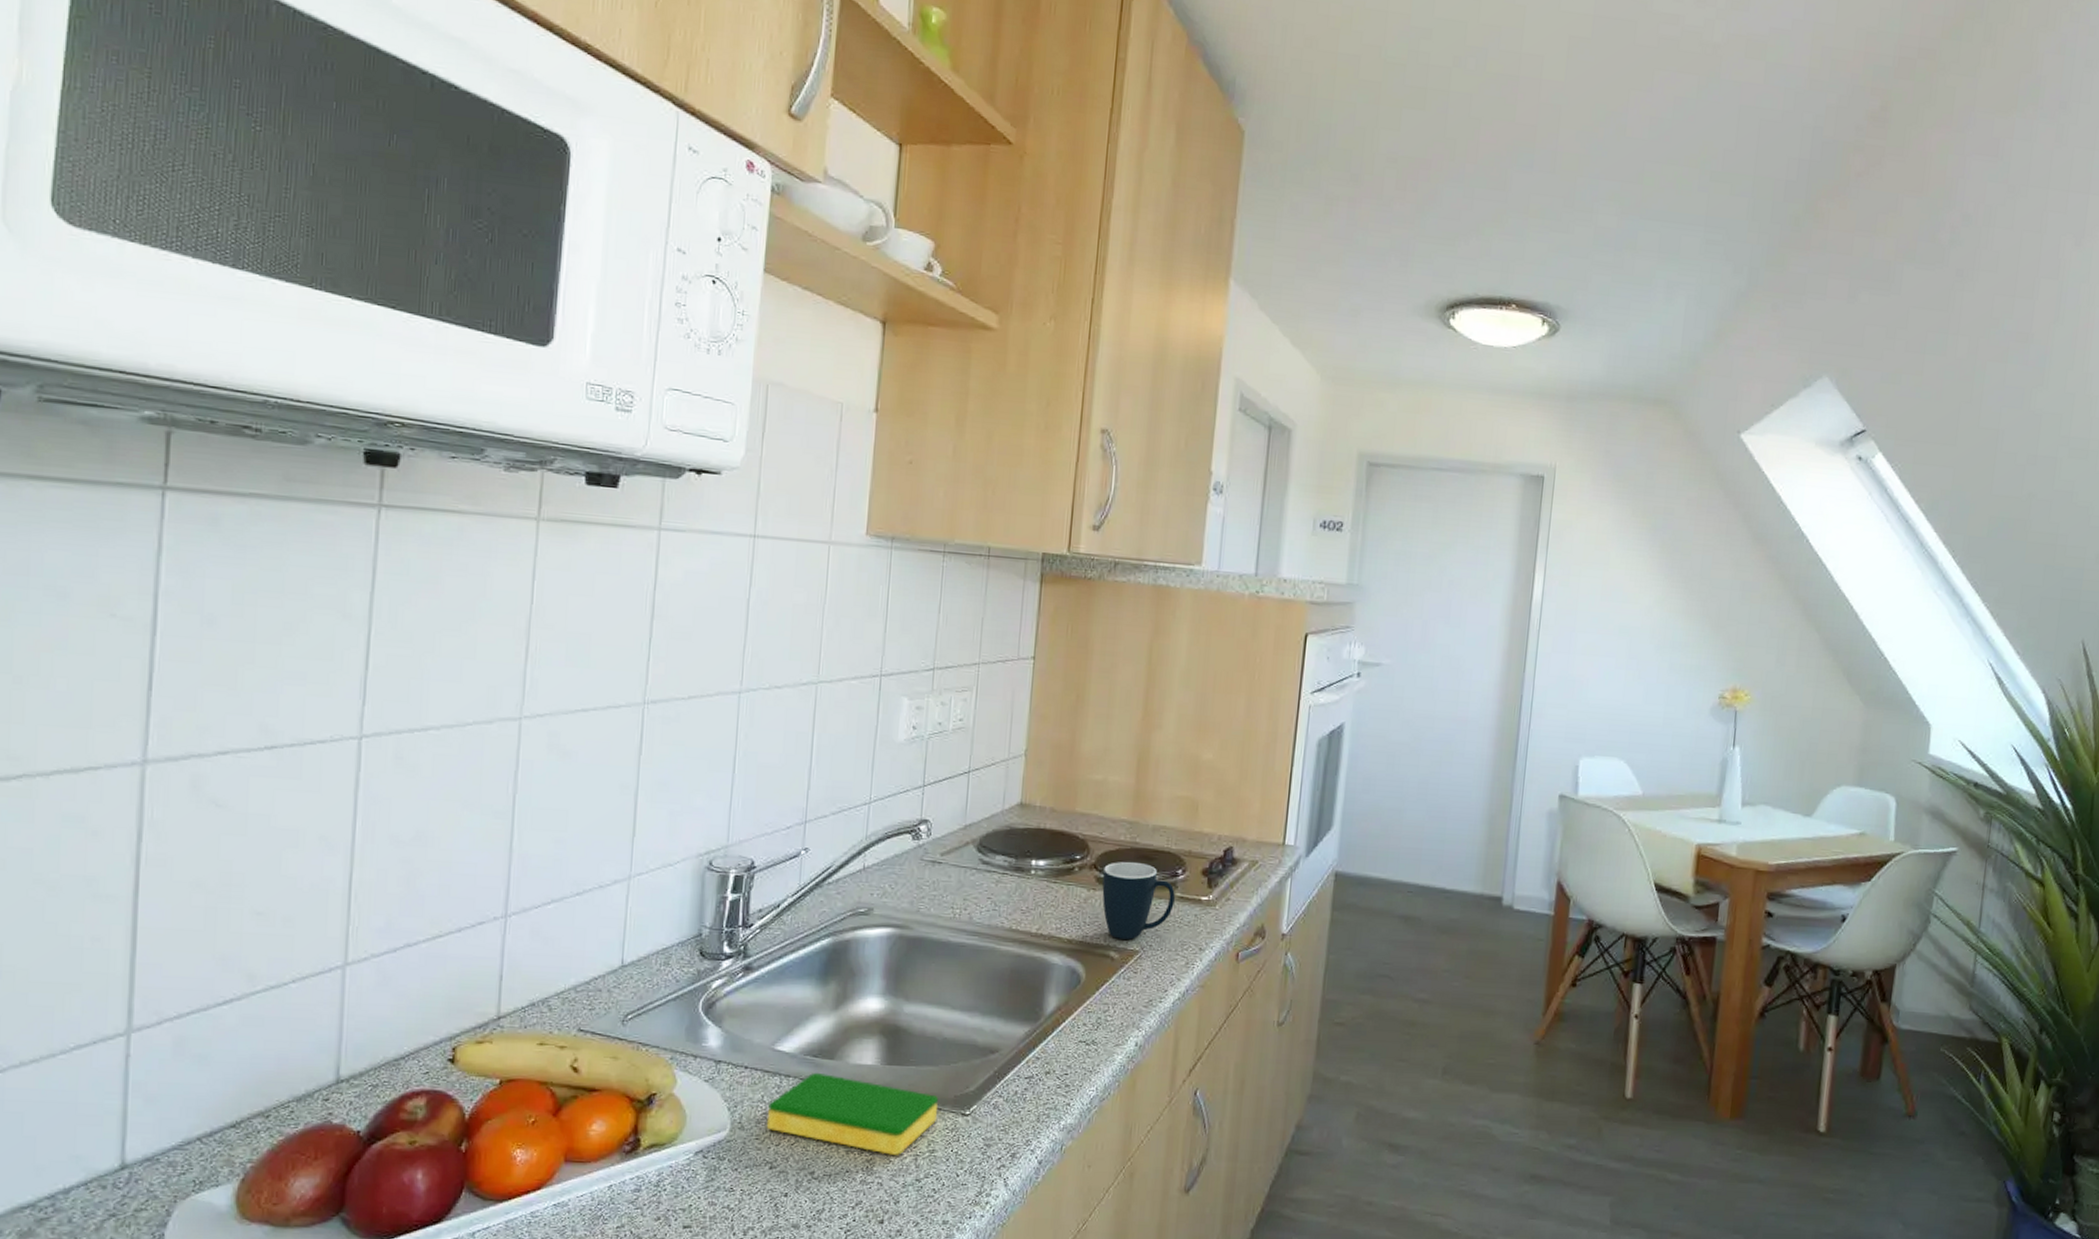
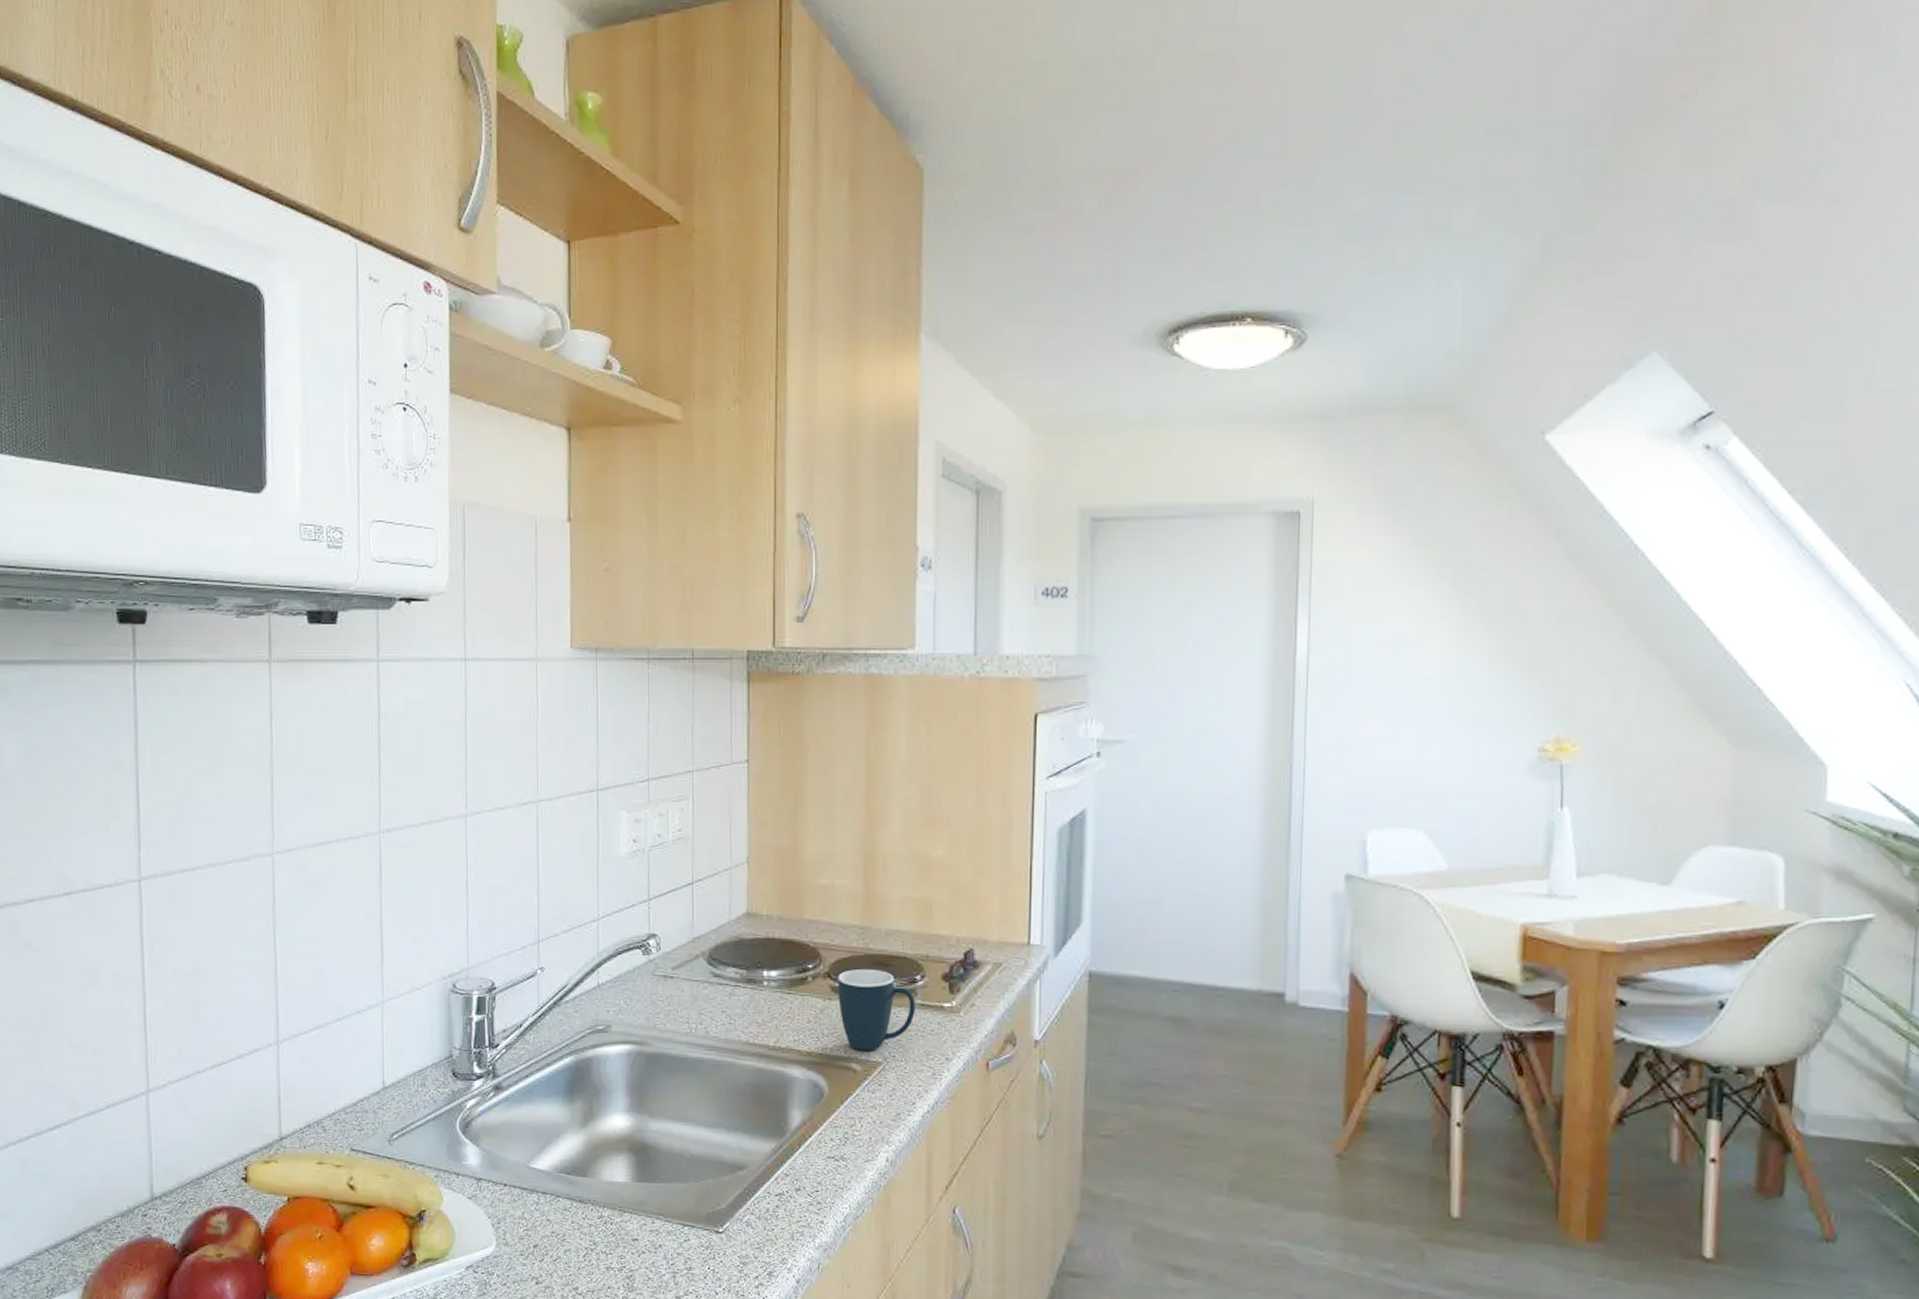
dish sponge: present [766,1072,939,1155] -> none [528,1189,692,1272]

